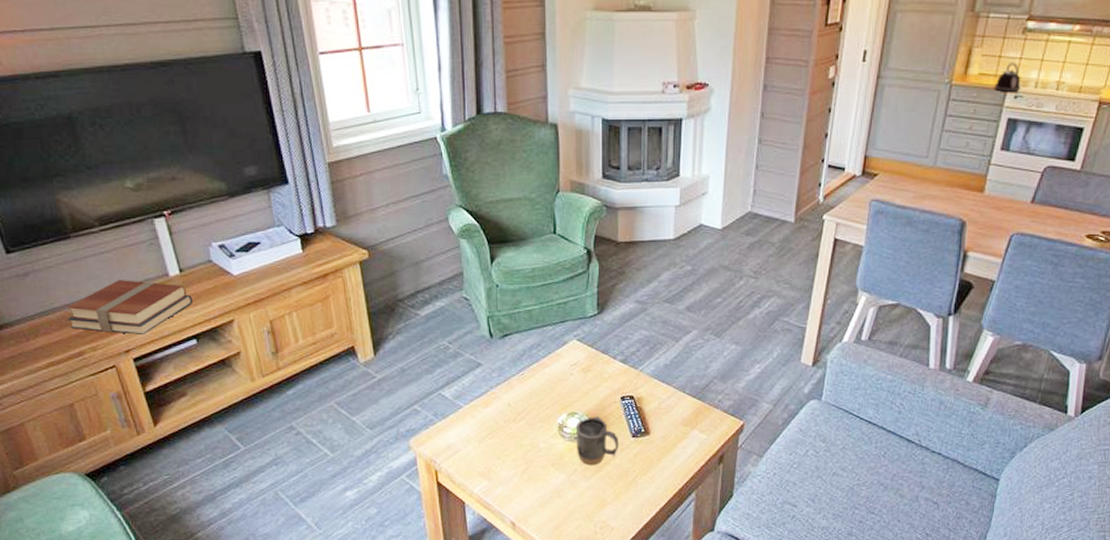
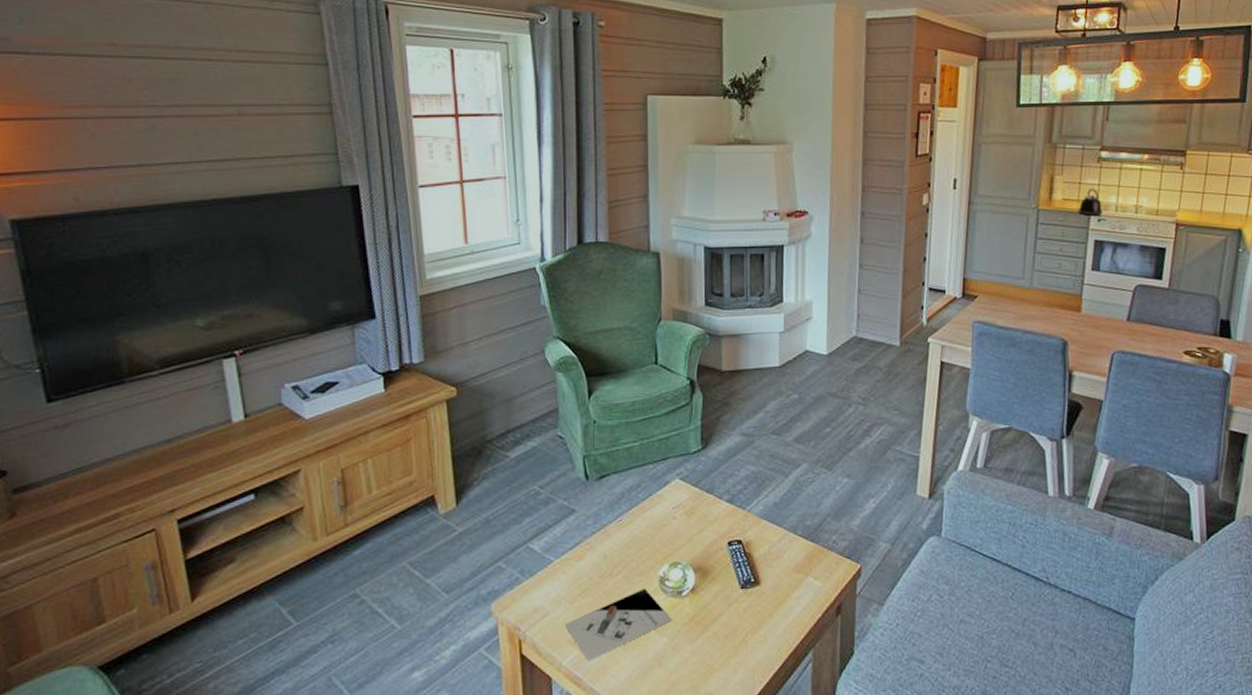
books: present [67,280,192,336] -> none [106,428,255,492]
architectural model: none [475,433,569,490] -> present [565,588,672,661]
mug: present [575,416,618,466] -> none [678,566,726,625]

